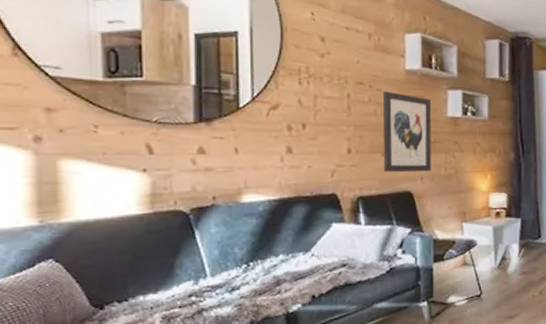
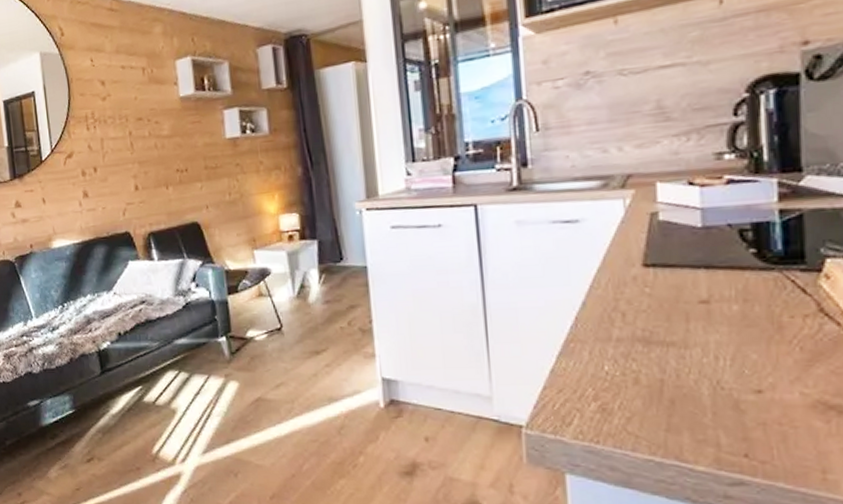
wall art: present [382,91,432,173] -> none [160,122,215,205]

